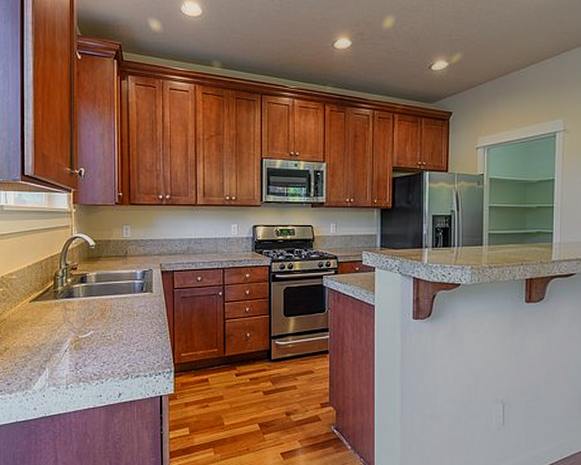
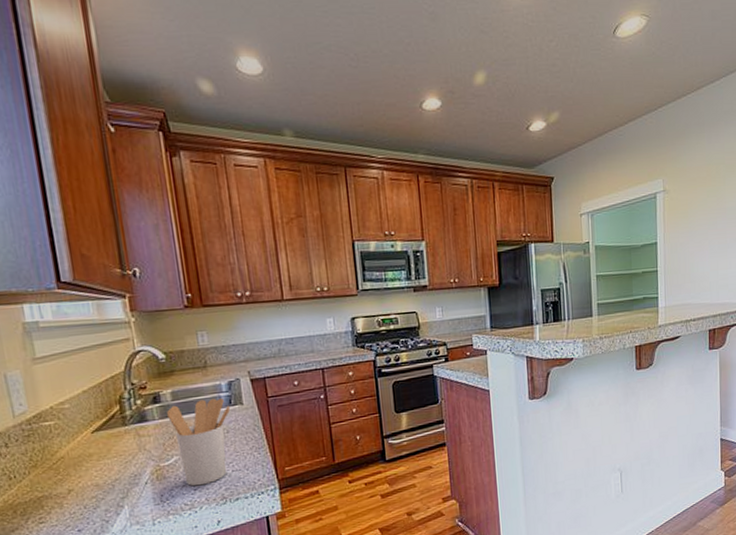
utensil holder: none [90,284,142,360] -> present [167,397,231,487]

